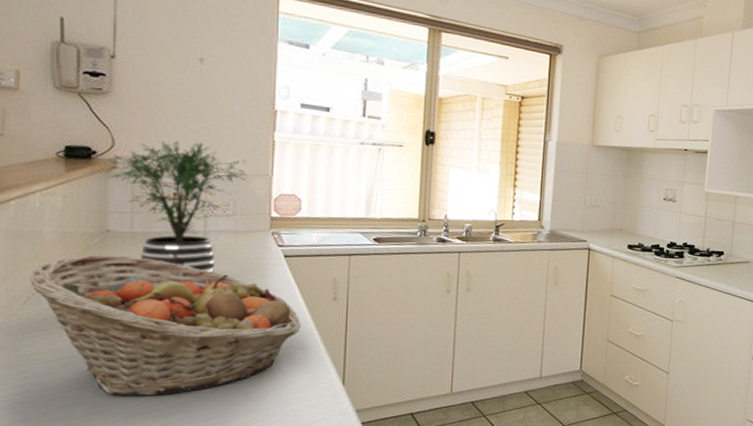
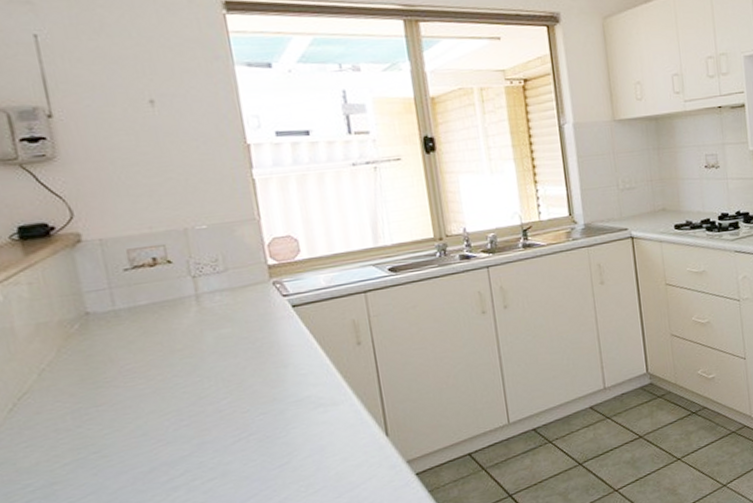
fruit basket: present [30,254,301,396] -> none [10,335,327,494]
potted plant: present [106,141,247,273] -> none [68,196,232,340]

